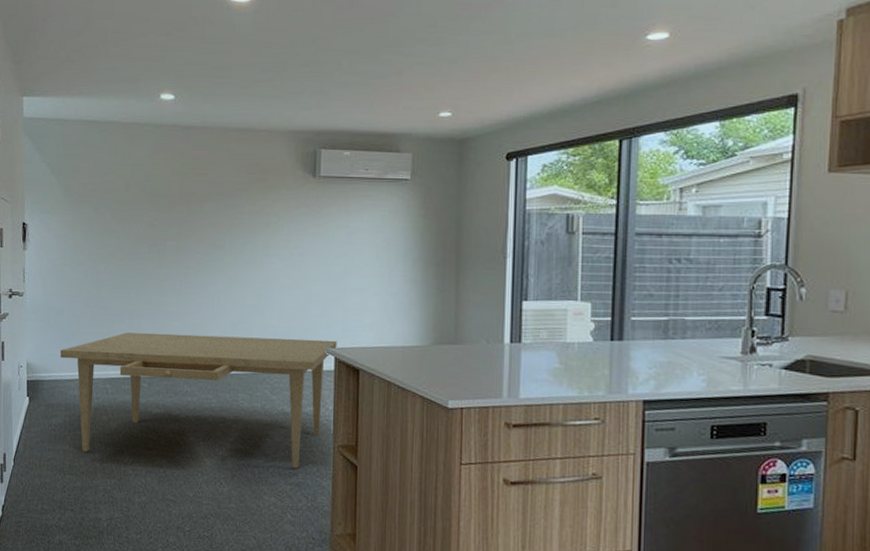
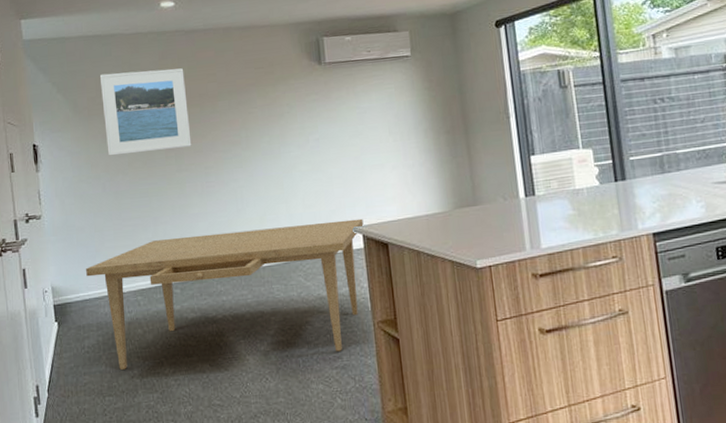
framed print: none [93,161,176,244] -> present [99,68,192,156]

